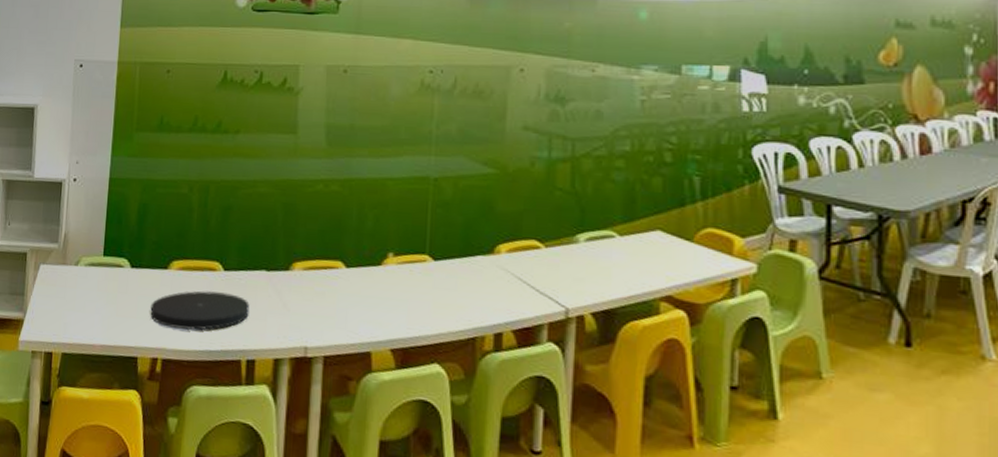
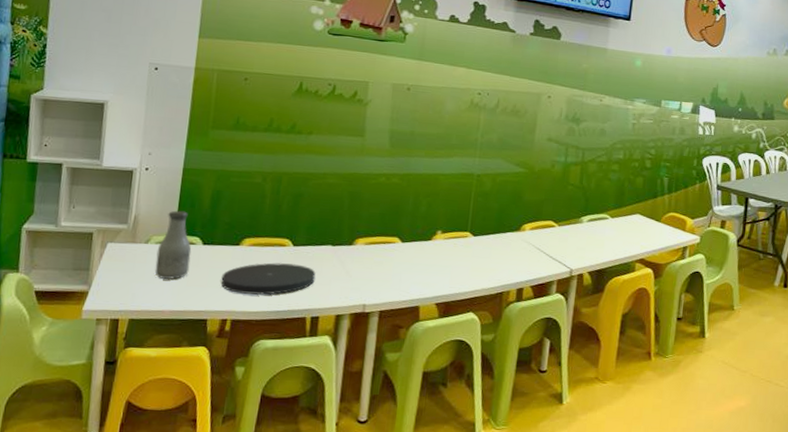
bottle: none [85,227,120,308] -> present [155,210,192,279]

